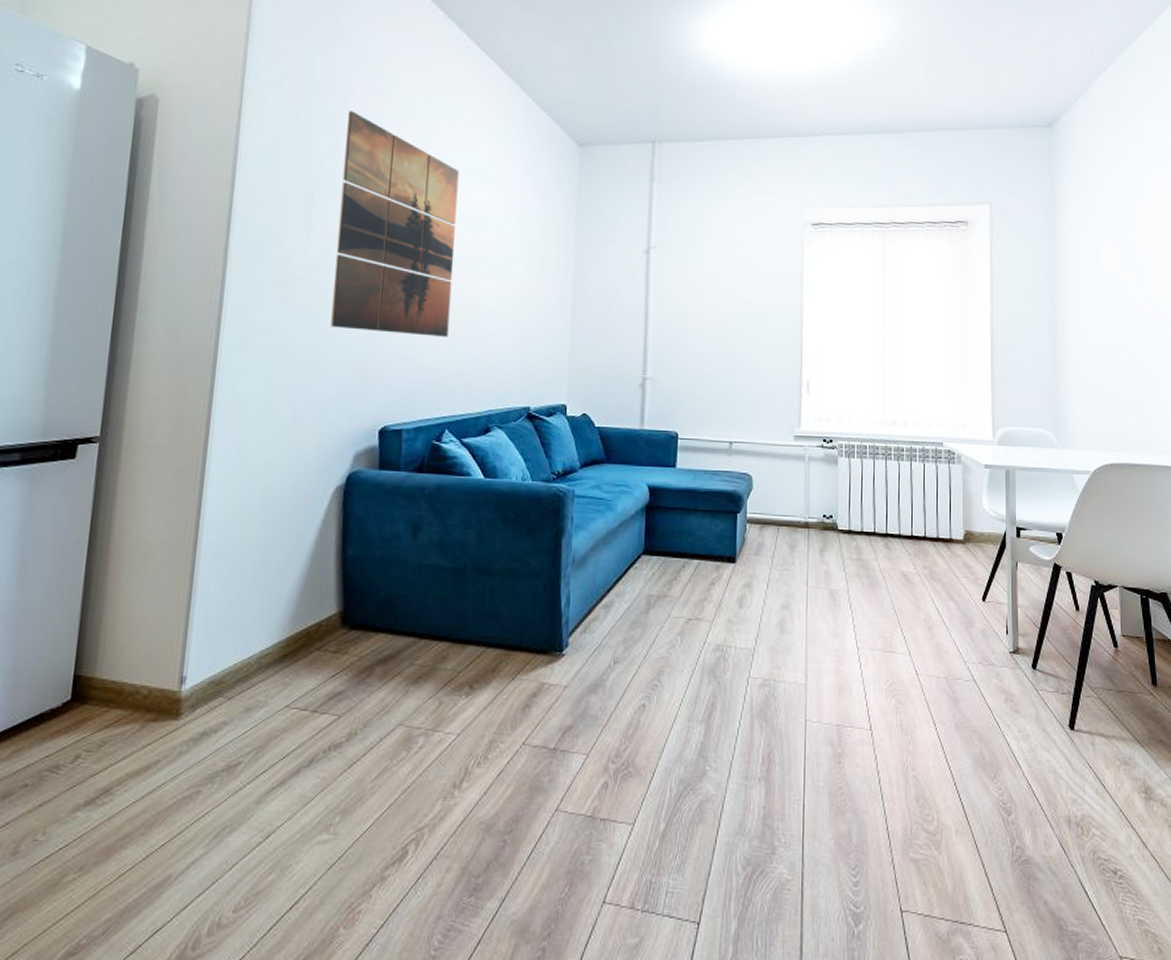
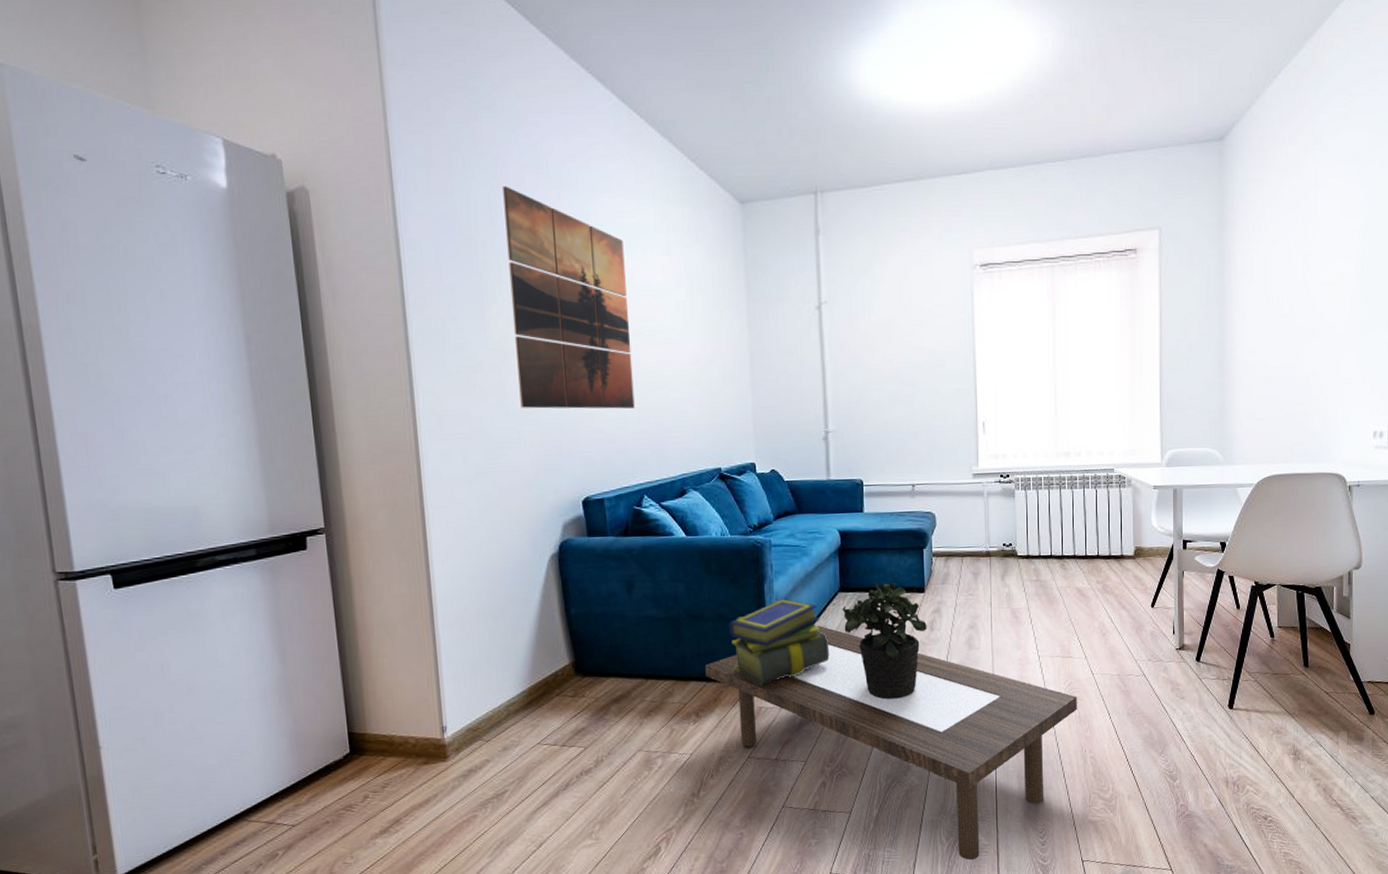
coffee table: none [486,592,899,900] -> present [705,626,1077,861]
stack of books: none [518,557,627,657] -> present [728,599,830,685]
potted plant: none [644,547,736,686] -> present [842,582,927,700]

